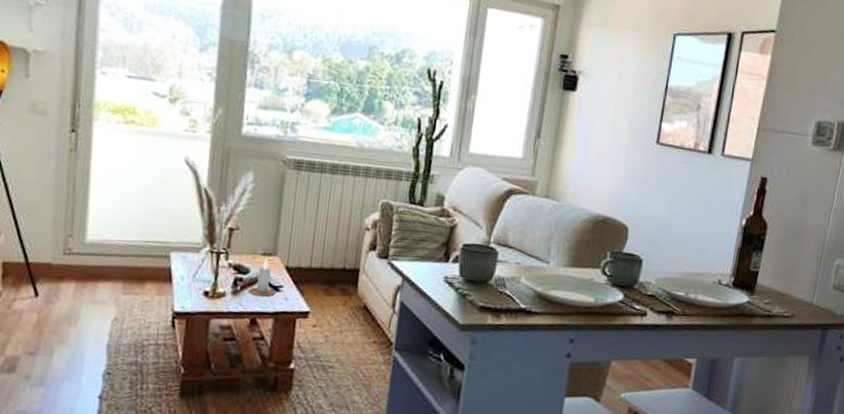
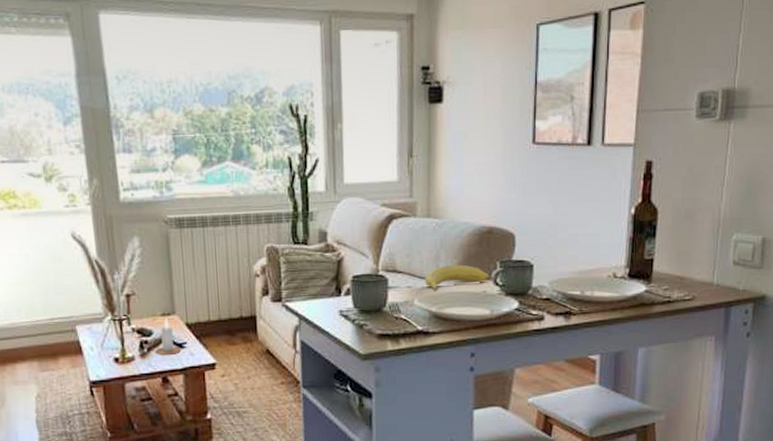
fruit: none [534,247,600,273] -> present [425,264,491,293]

